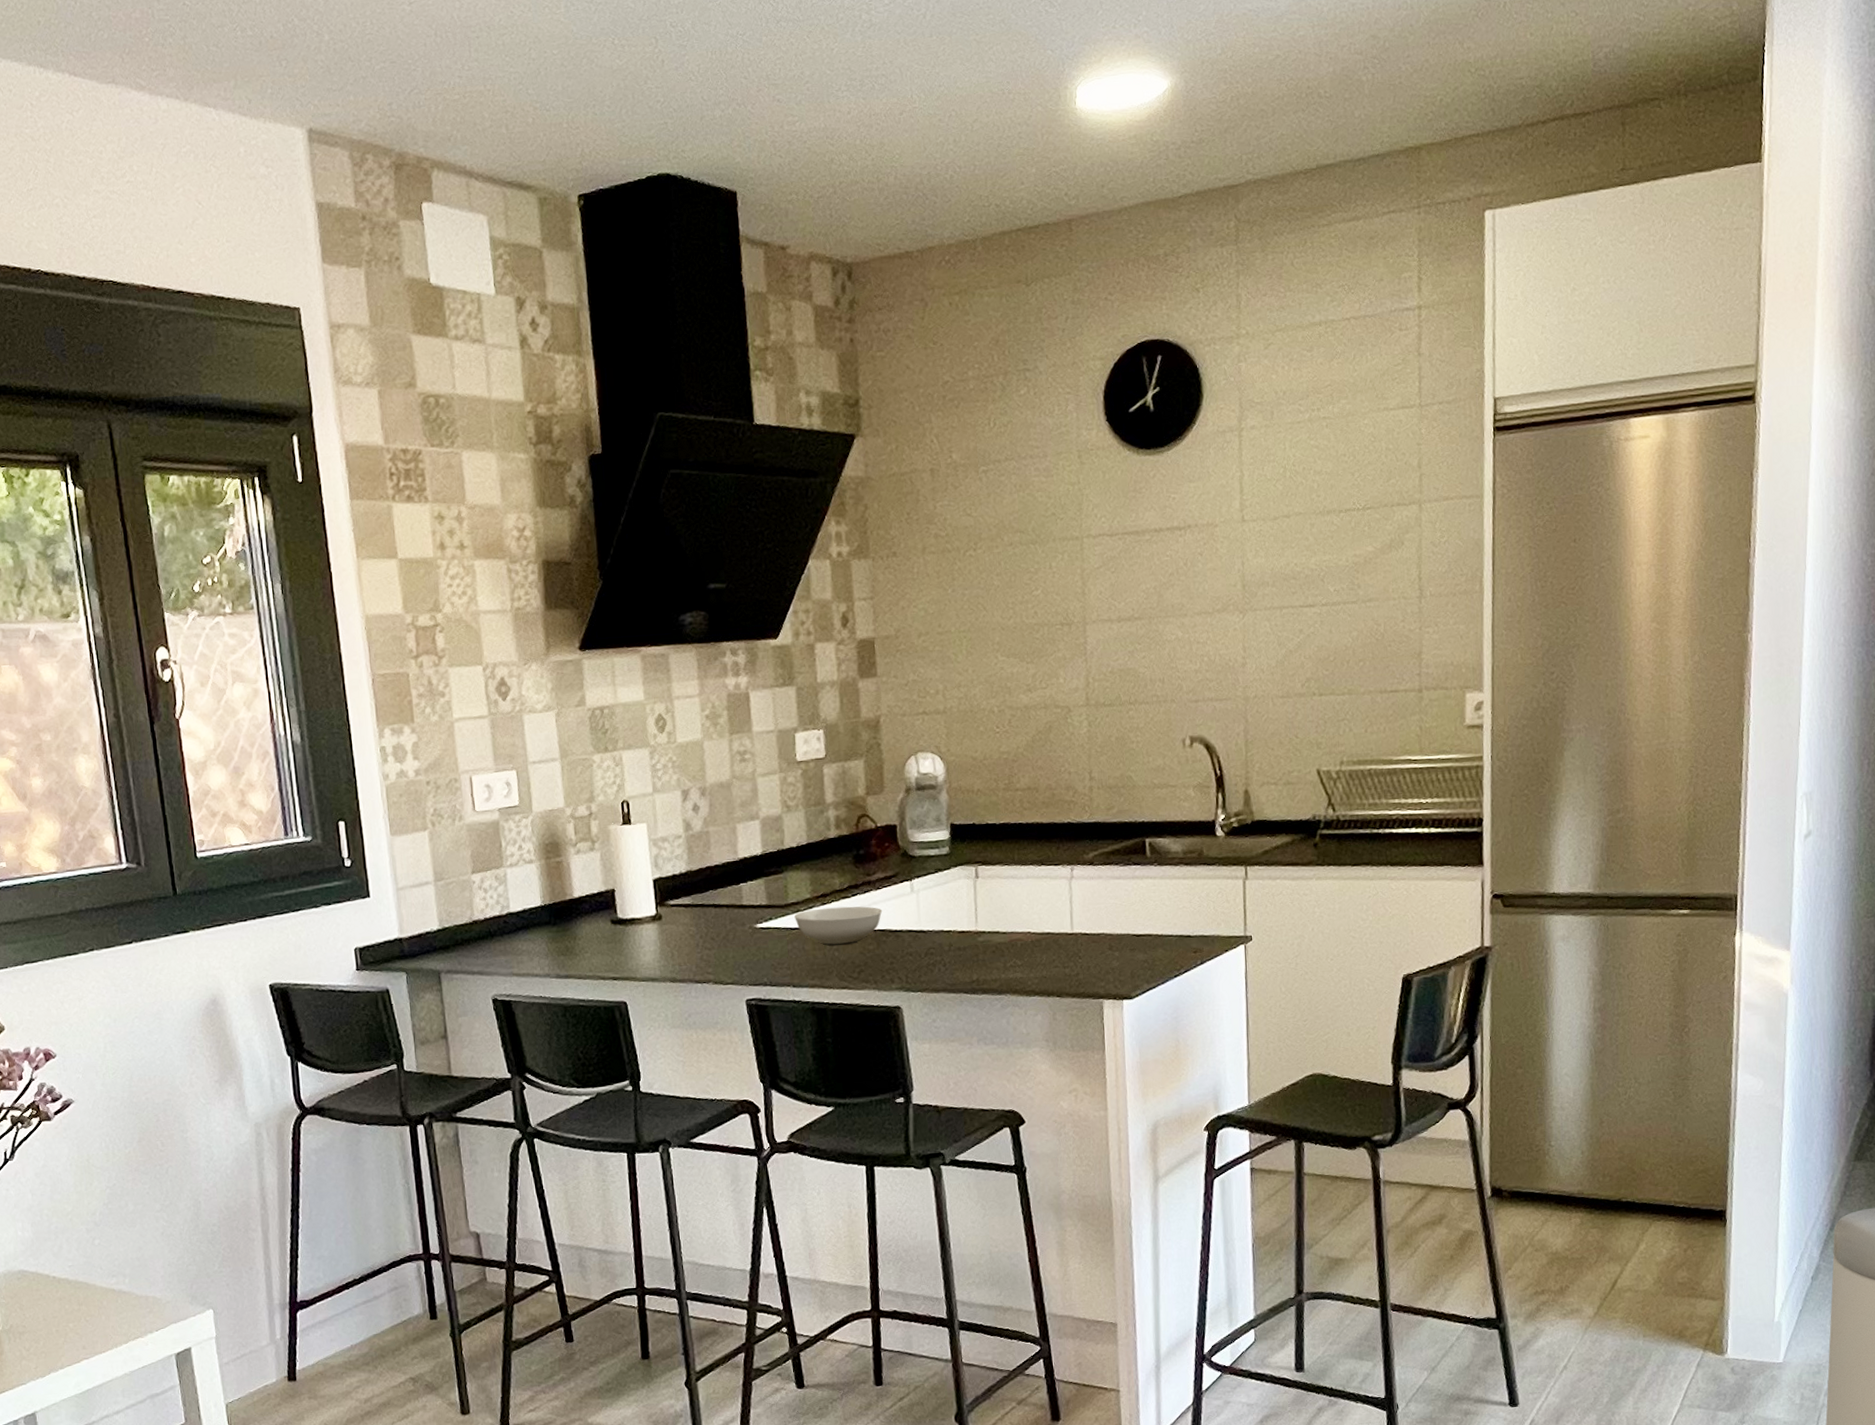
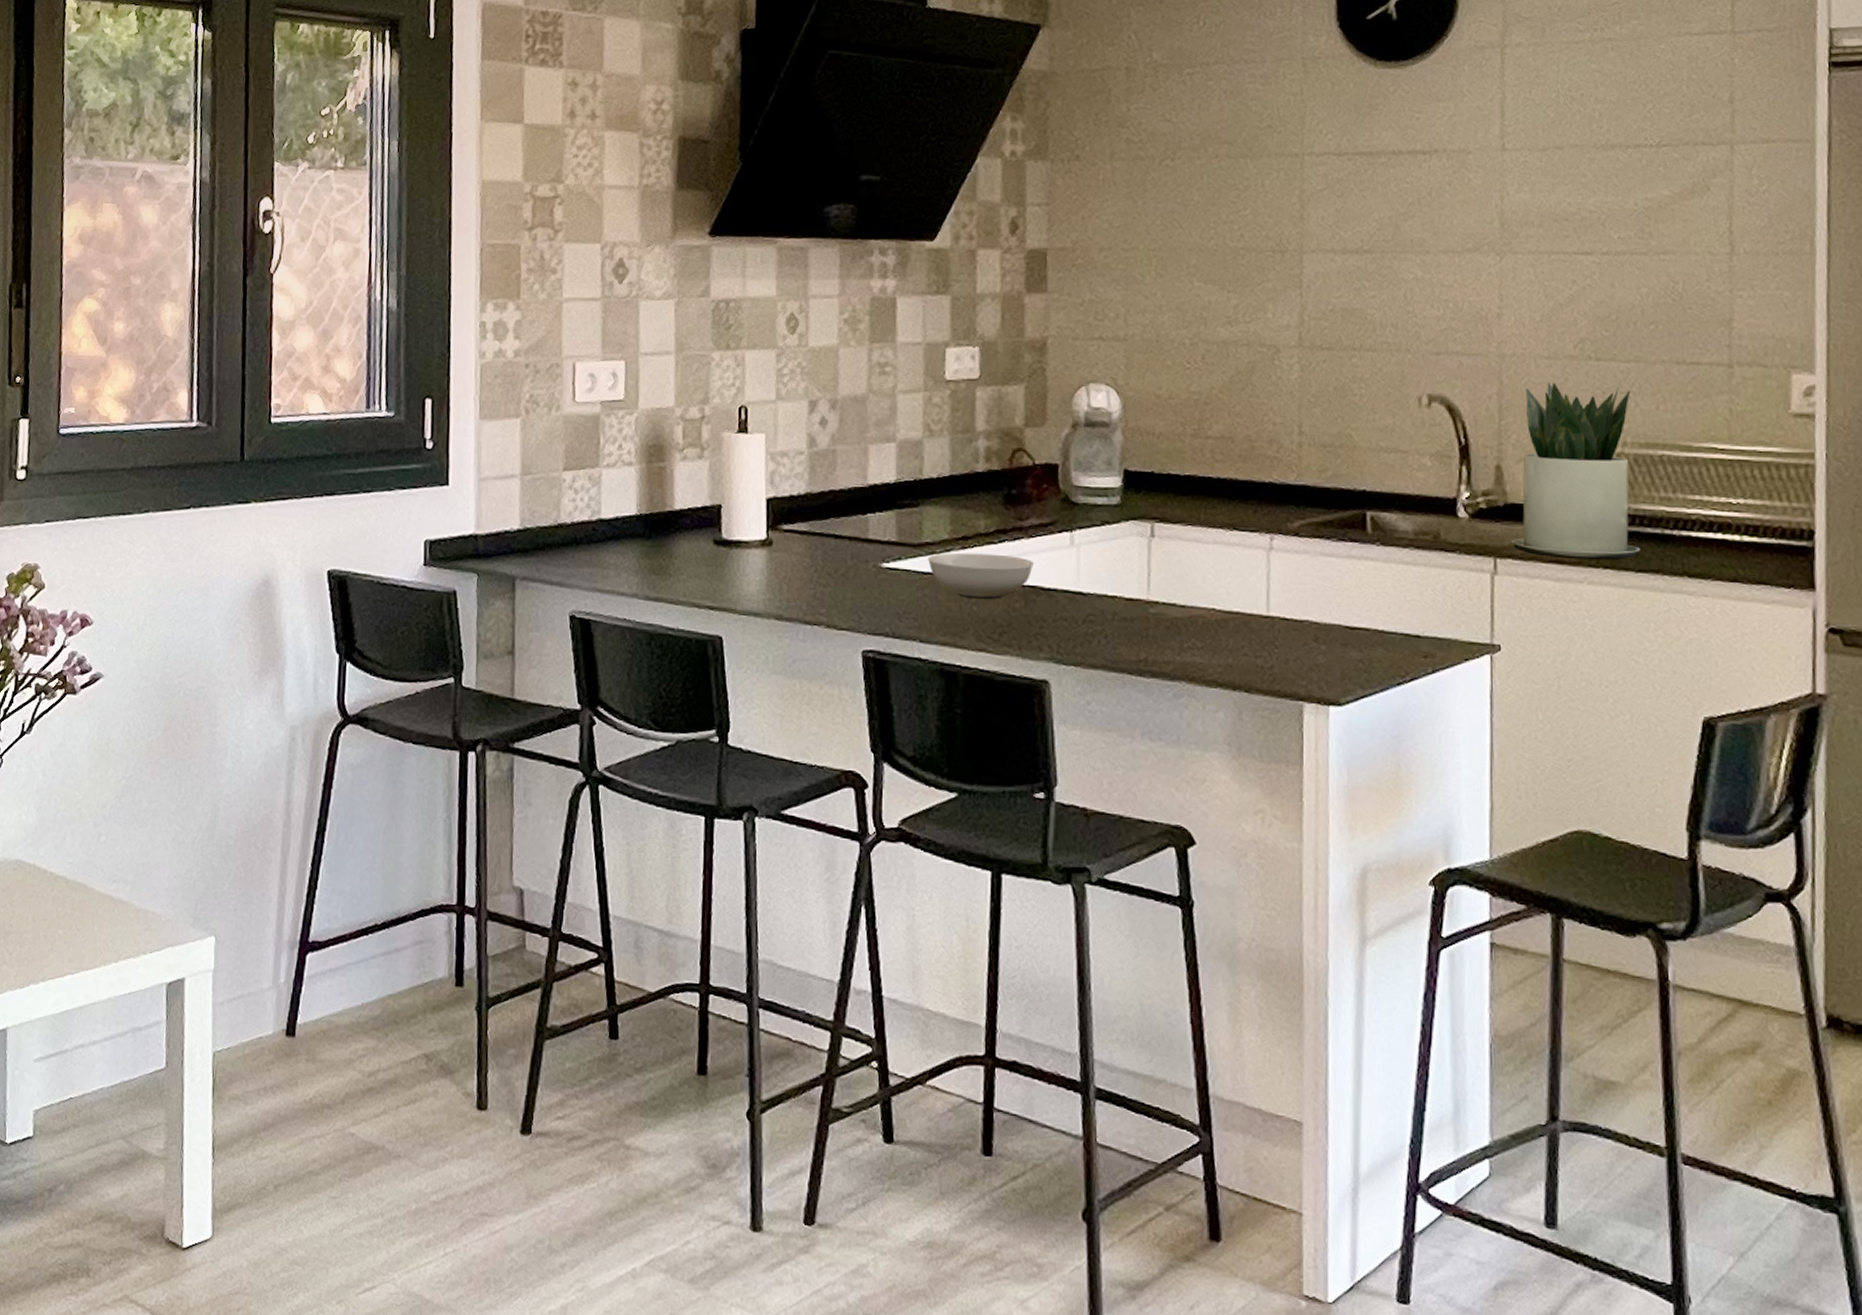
planter: none [1258,716,1355,862] -> present [1511,382,1640,561]

